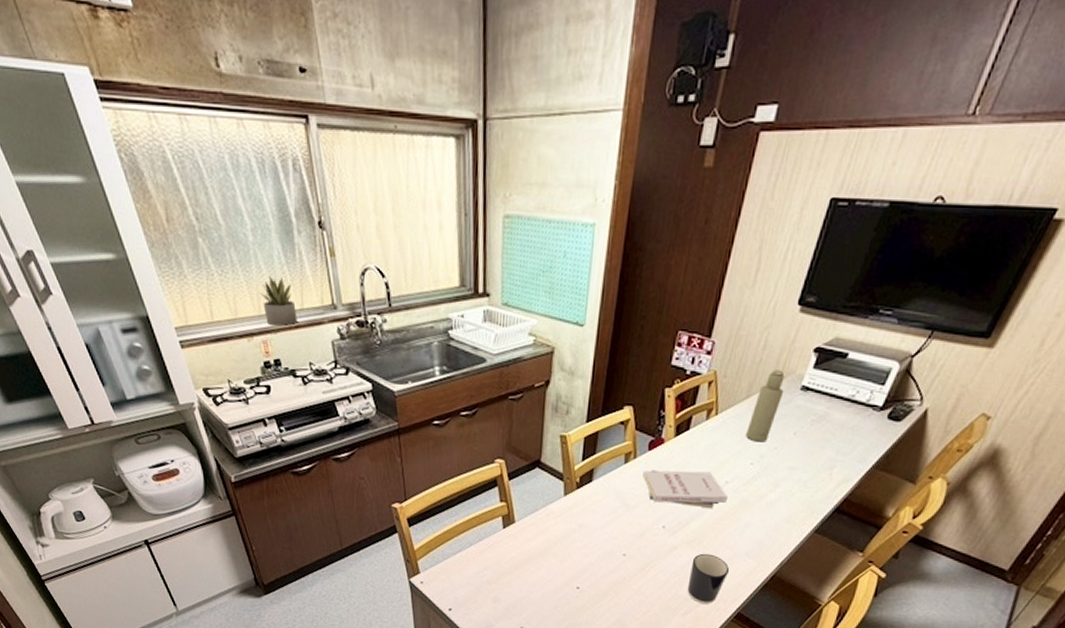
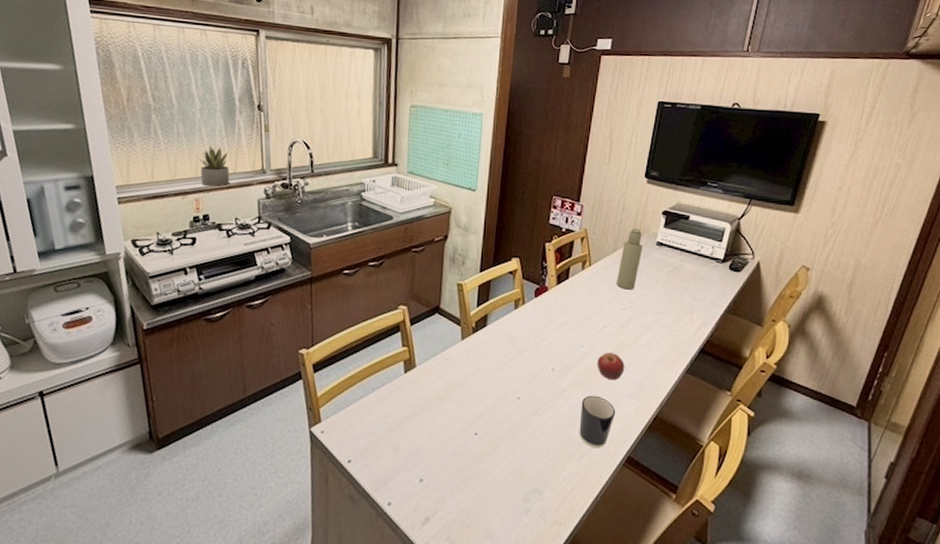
books: present [643,470,727,509] -> none [531,315,607,352]
fruit: none [713,510,746,540] -> present [597,352,625,381]

